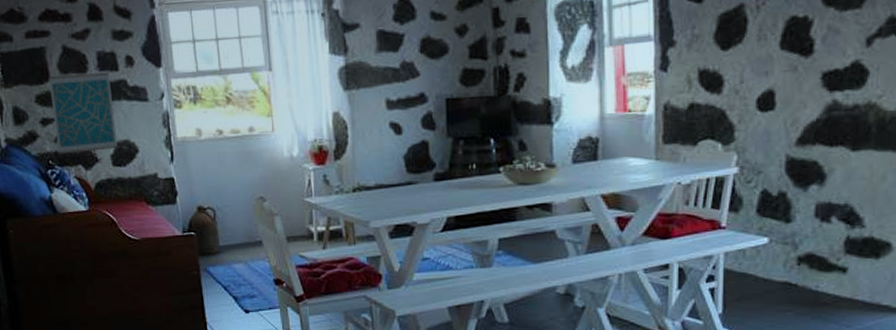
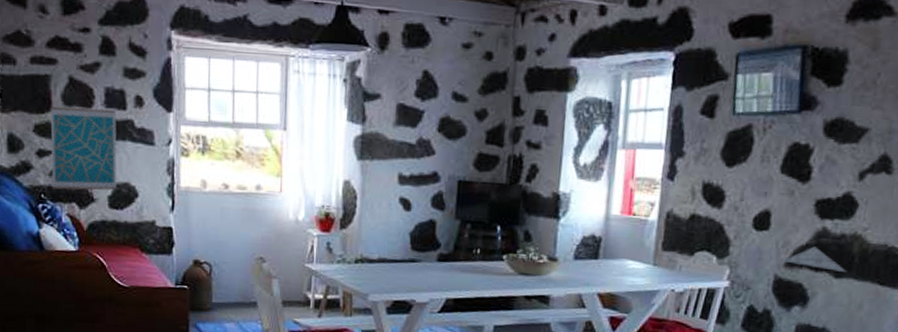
relief carving: none [793,121,865,144] -> present [782,246,847,272]

